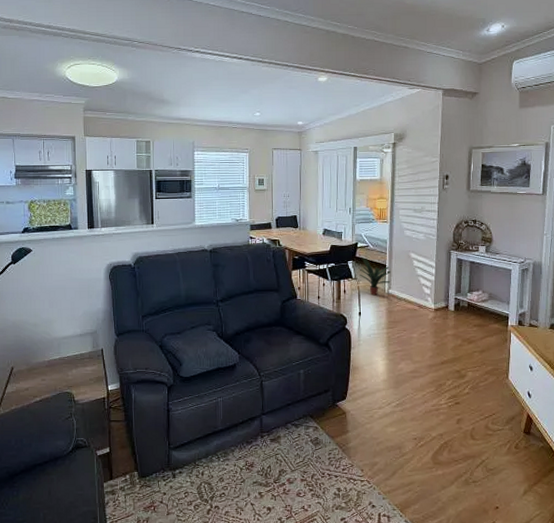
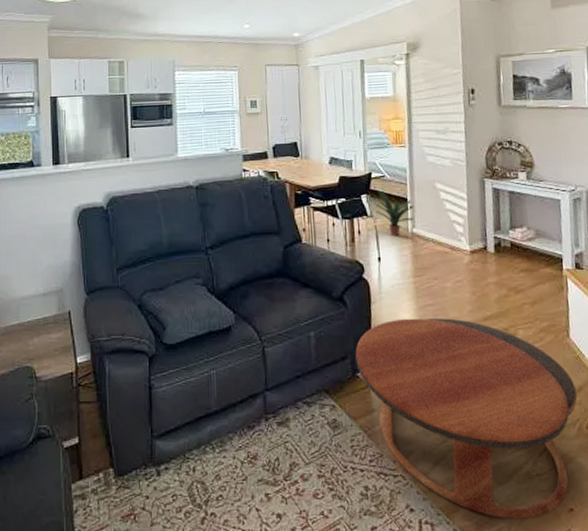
coffee table: none [336,361,510,514] -> present [355,318,578,519]

